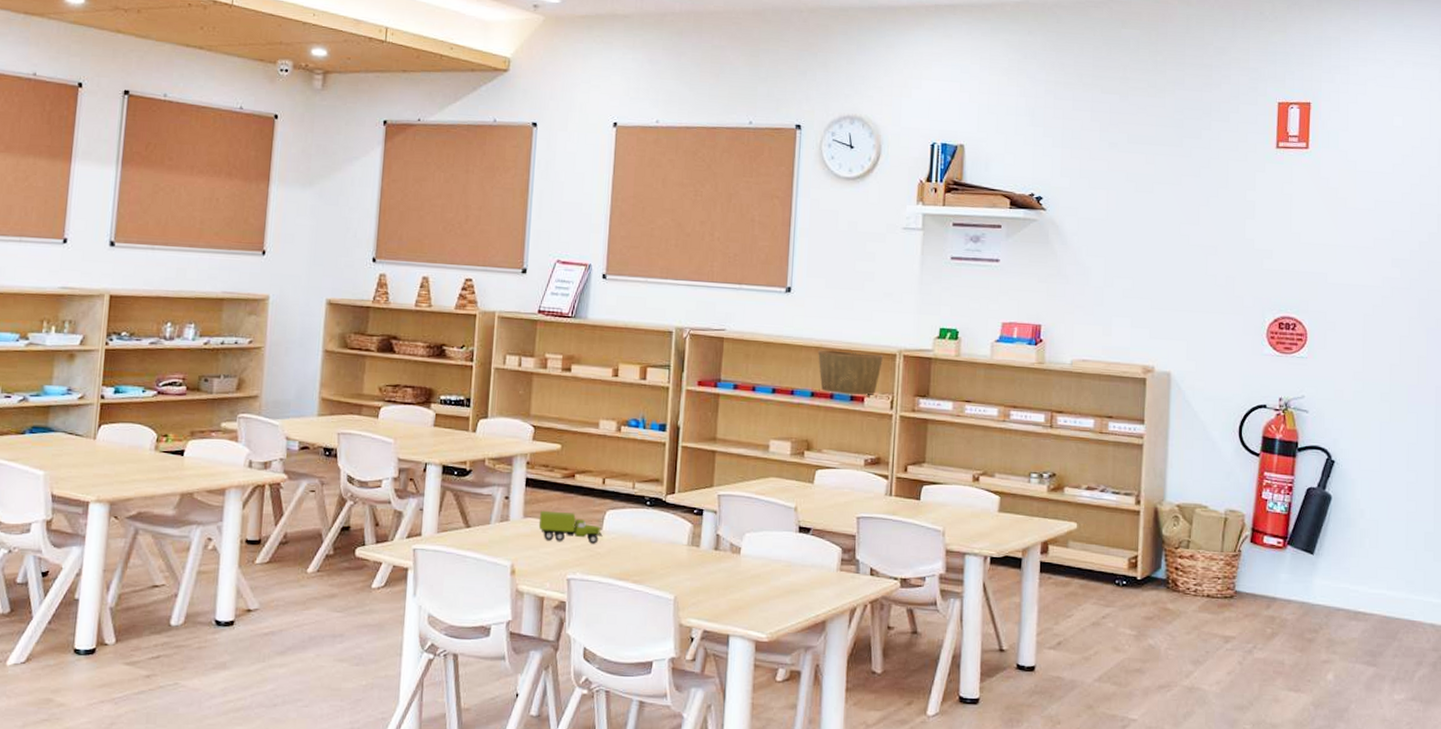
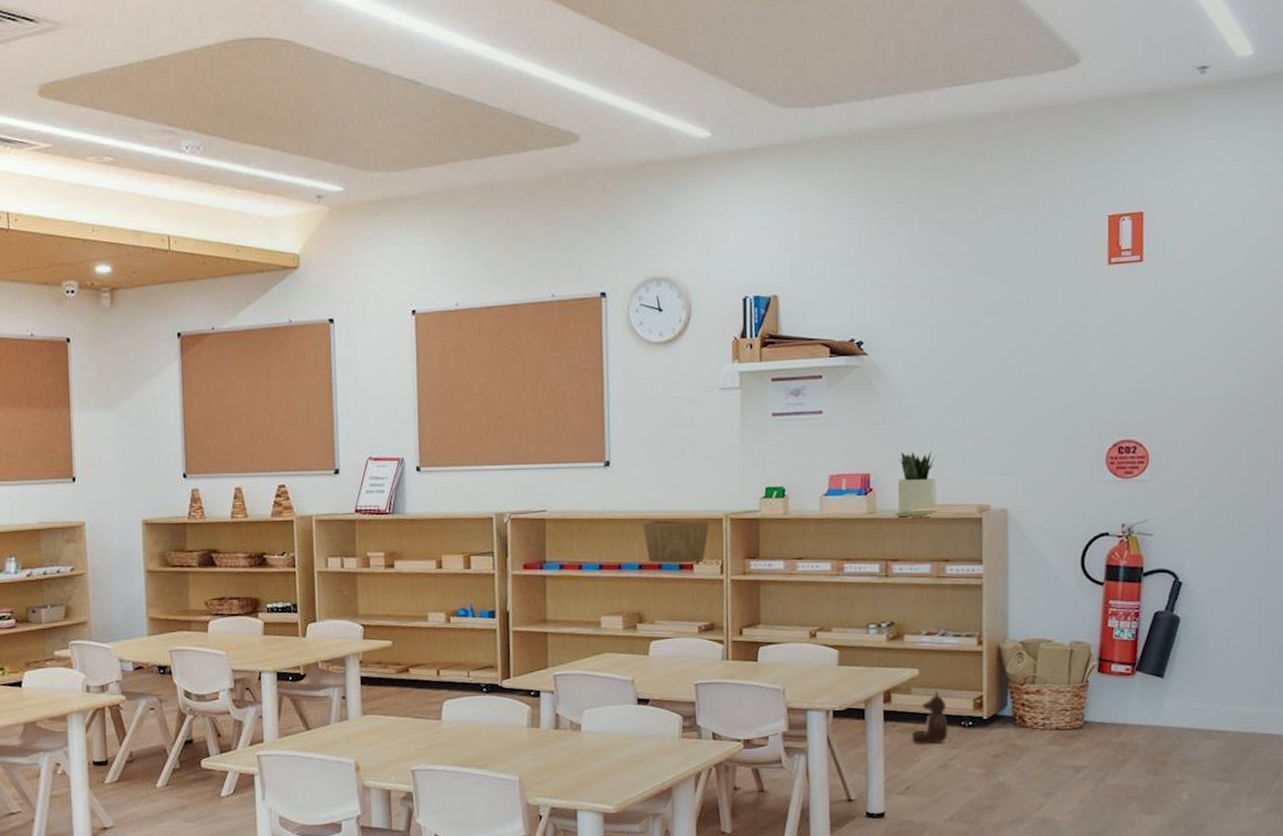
toy truck: present [538,510,603,544] -> none [377,706,442,736]
planter: none [1062,307,1105,372] -> present [894,451,938,518]
stuffed animal: none [1066,546,1103,599] -> present [911,690,948,744]

